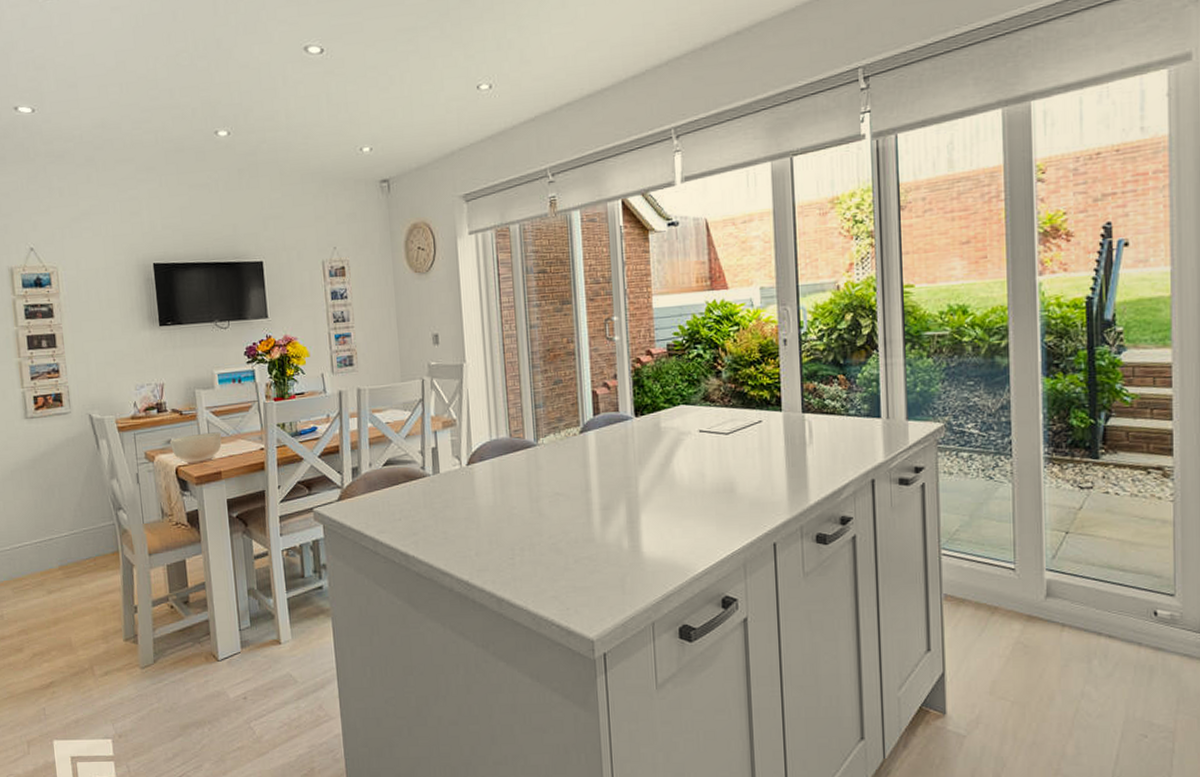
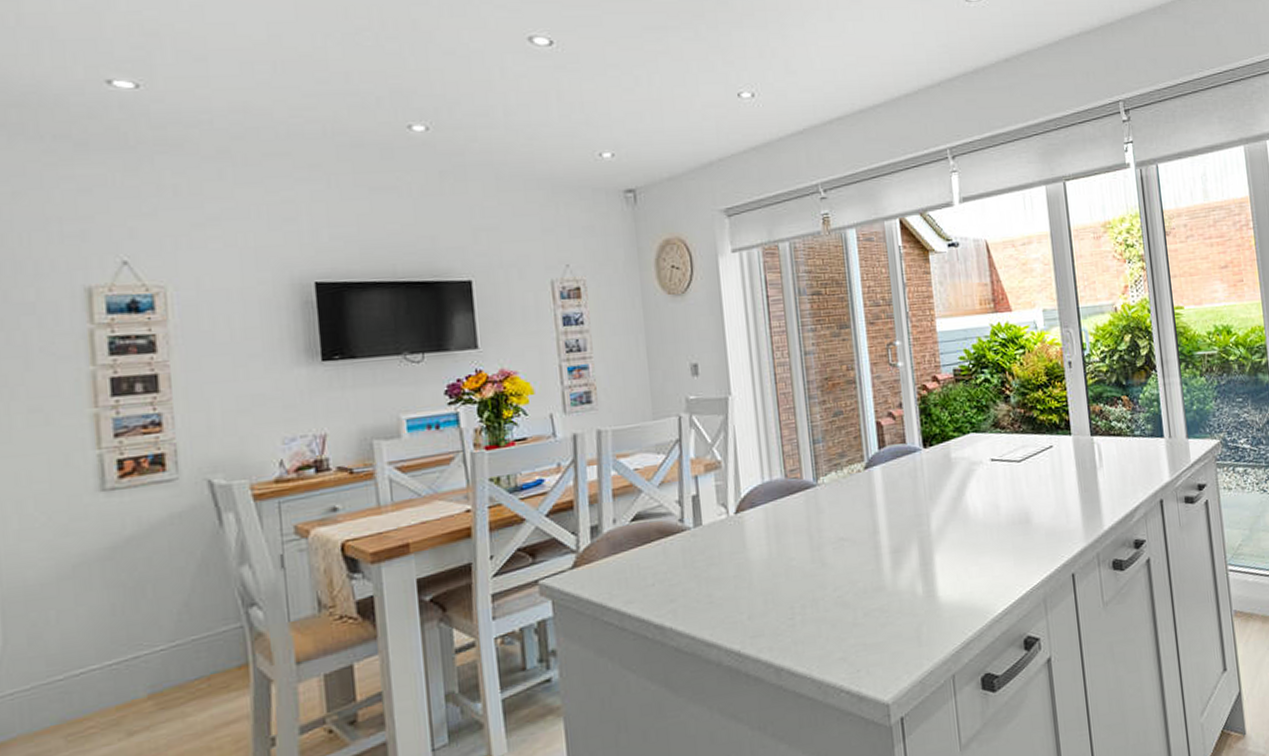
bowl: present [169,432,222,464] -> none [332,492,411,537]

